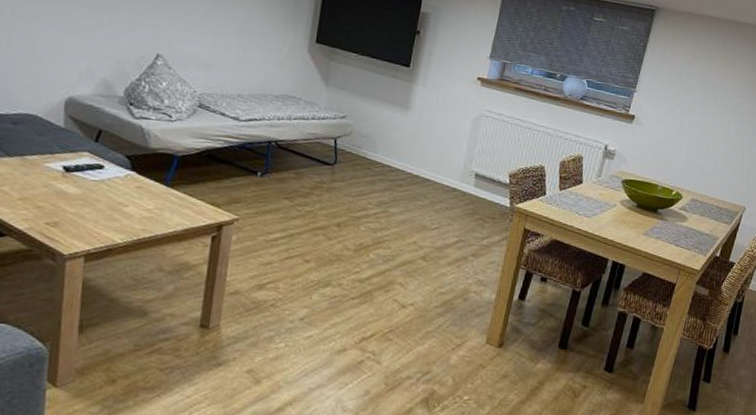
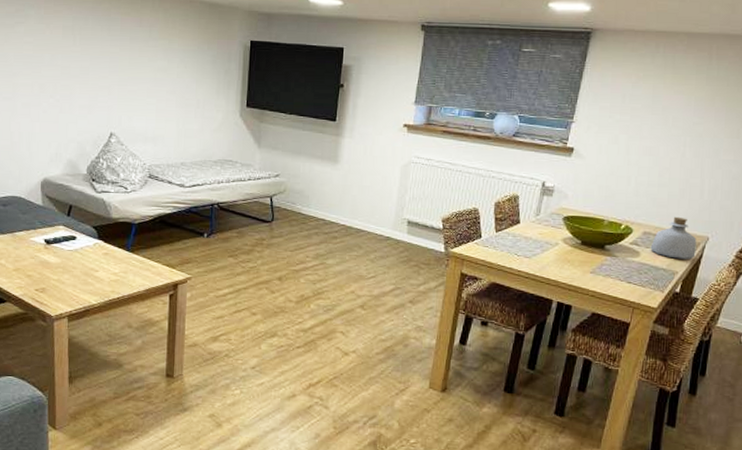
bottle: none [696,186,736,227] -> present [650,216,697,259]

